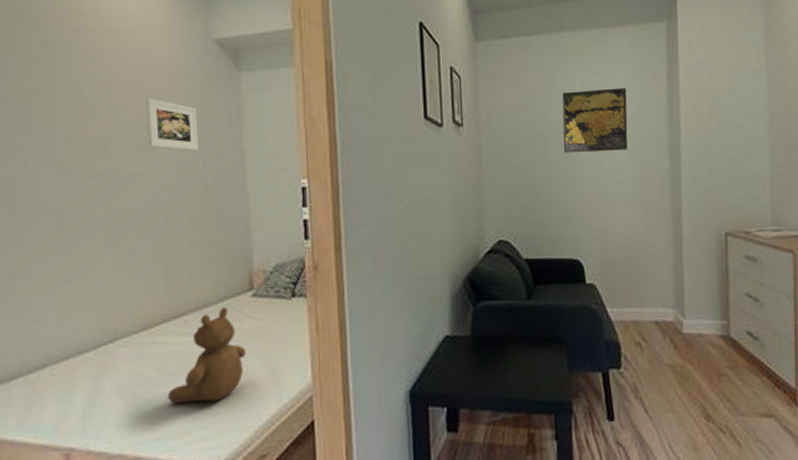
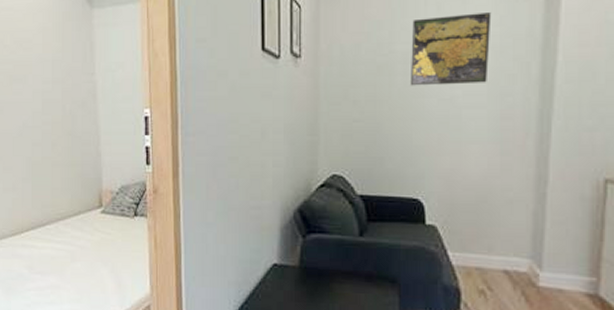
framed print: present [145,98,199,152] -> none [17,35,59,83]
teddy bear: present [167,307,246,403] -> none [34,221,96,299]

